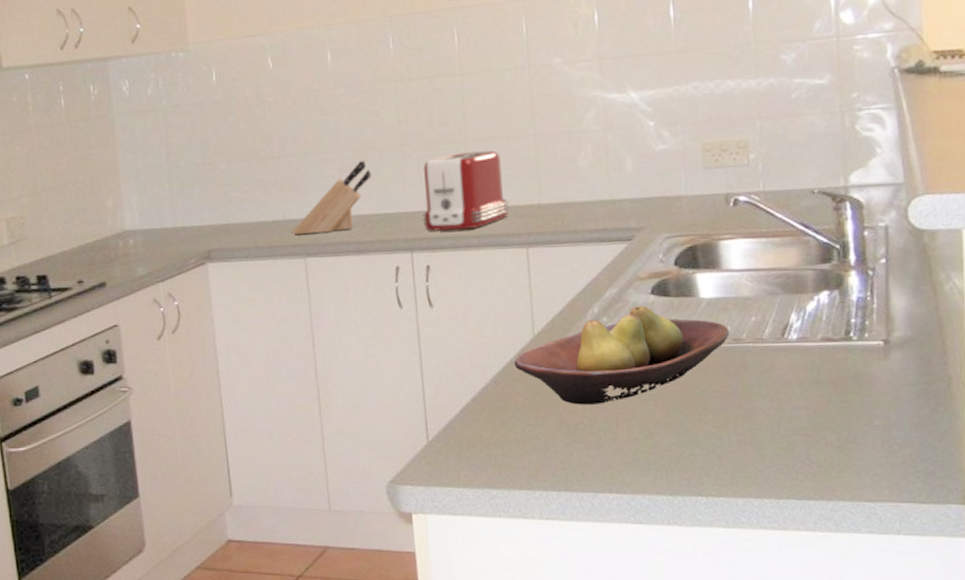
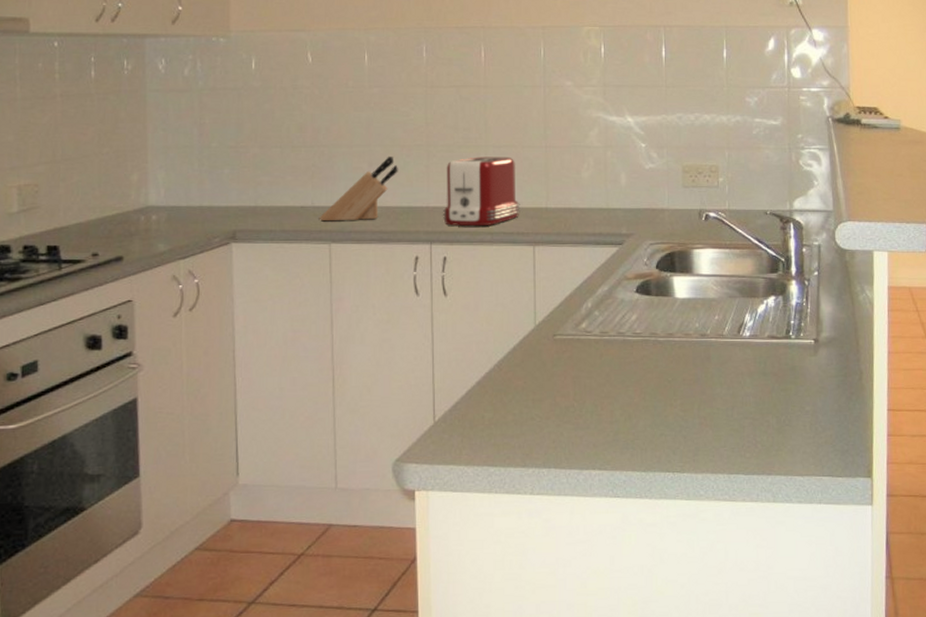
fruit bowl: present [514,305,730,405] -> none [516,302,698,390]

